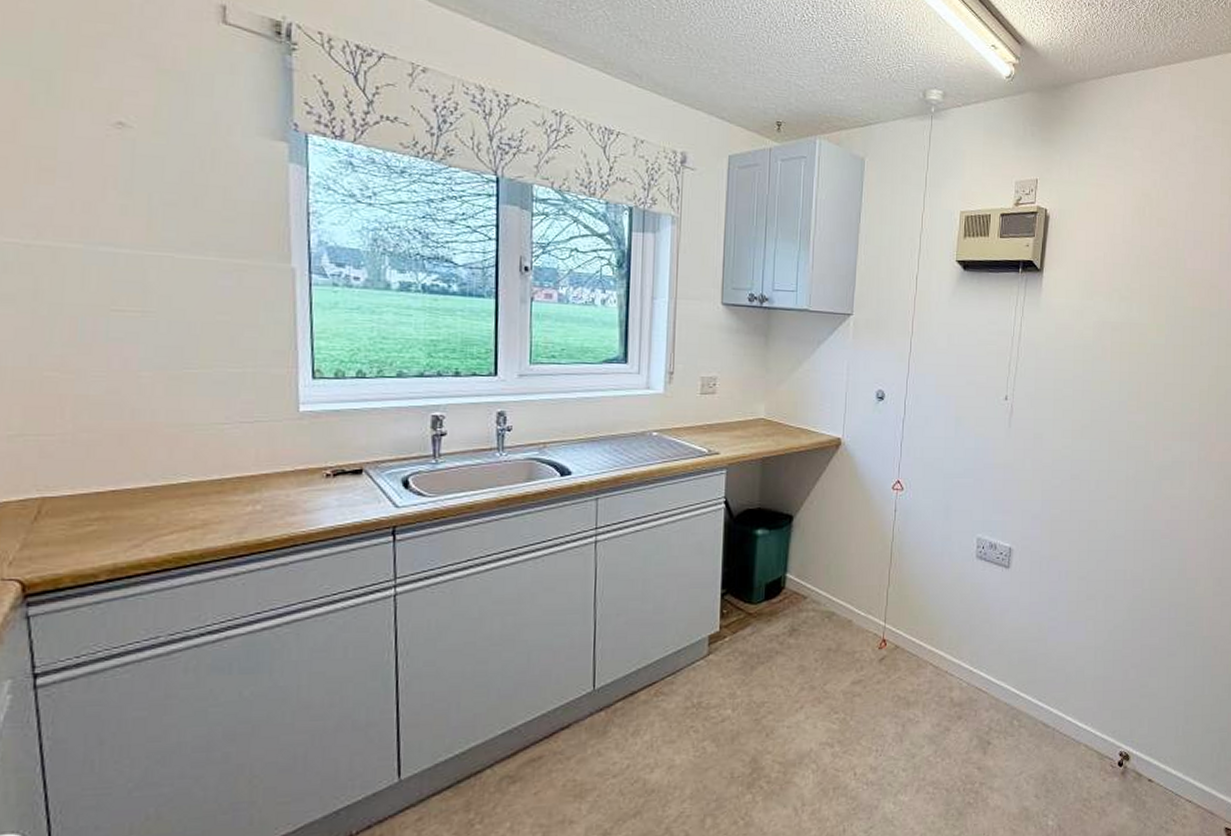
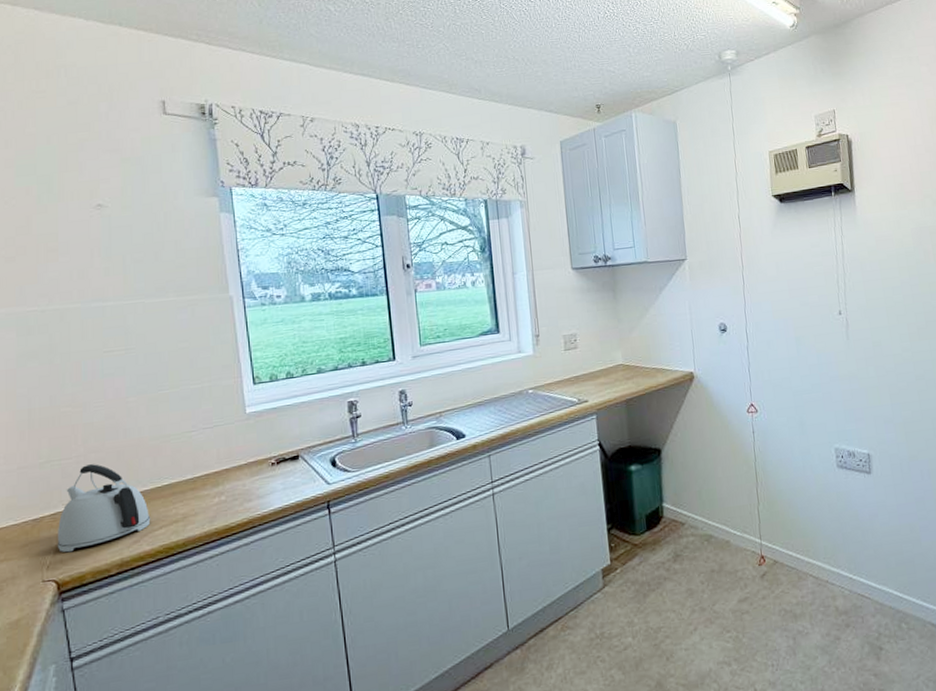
kettle: none [25,446,159,549] -> present [57,464,151,553]

